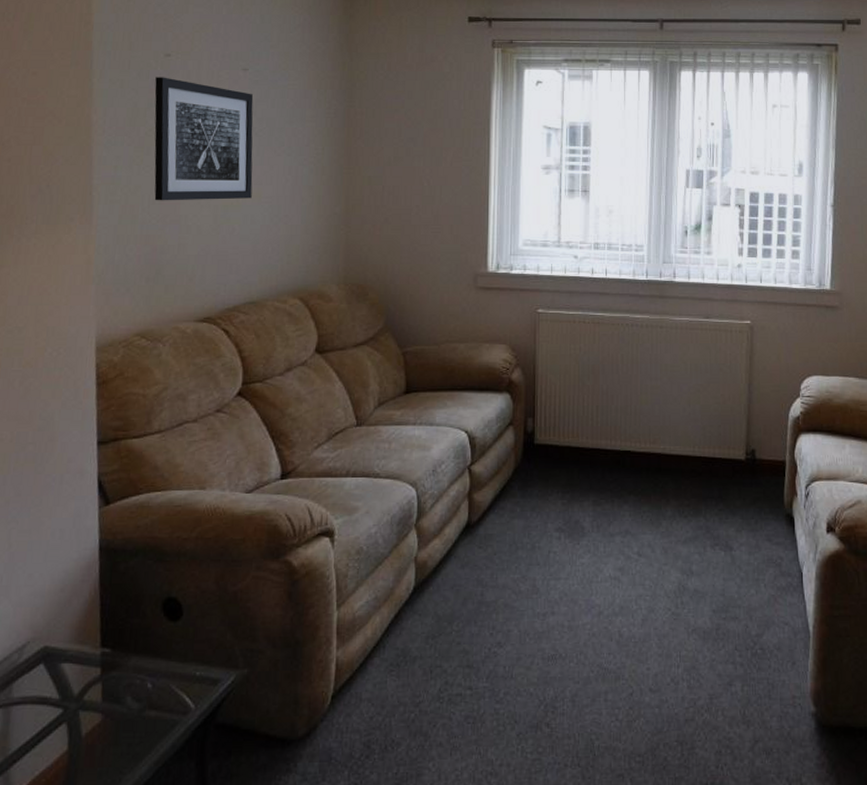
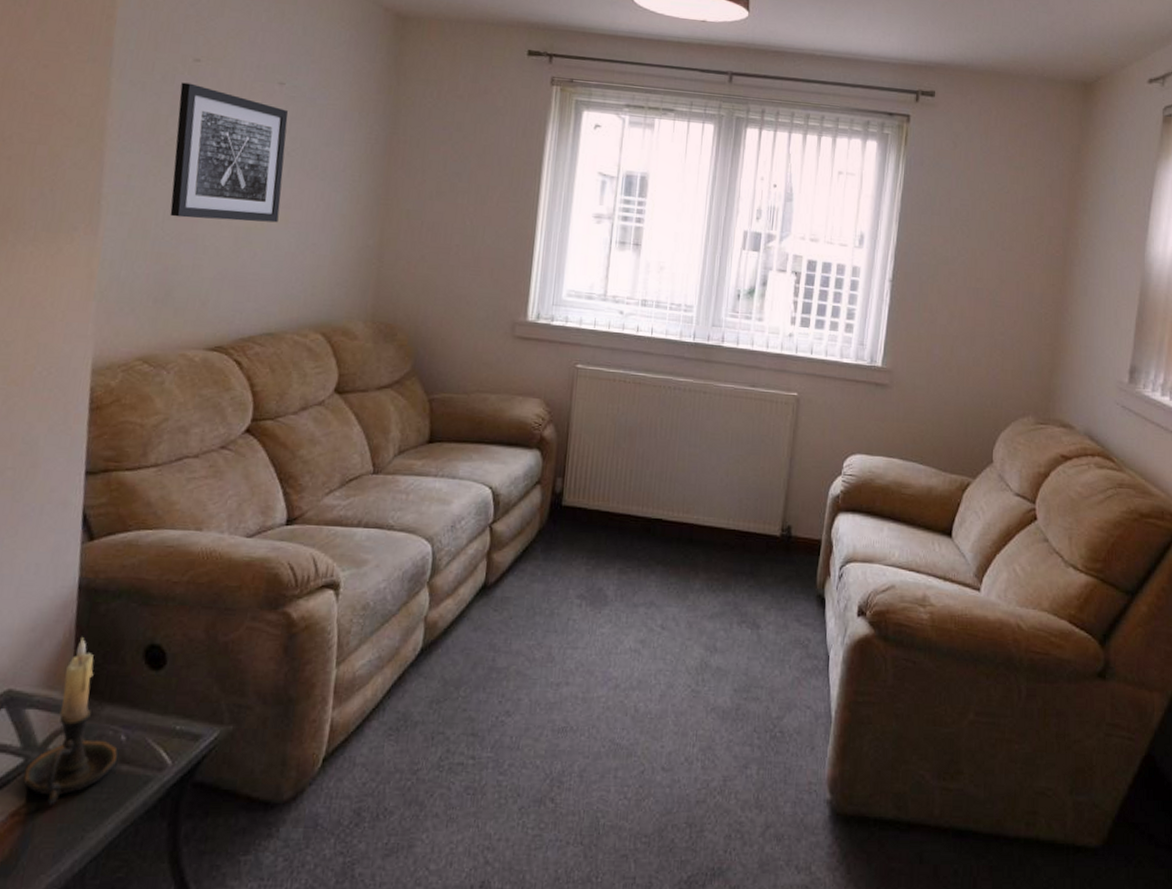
candle holder: none [64,595,146,752] -> present [23,637,118,806]

